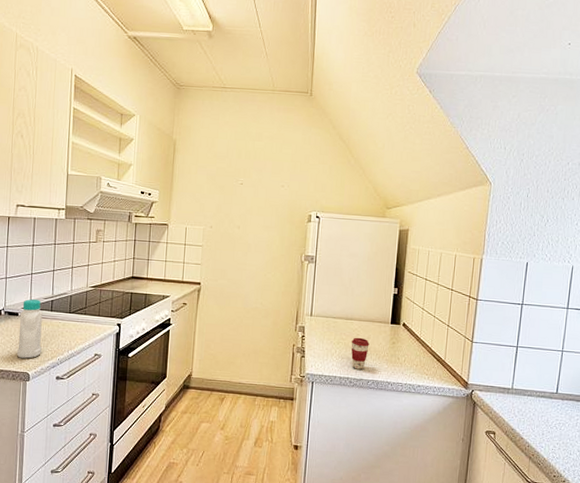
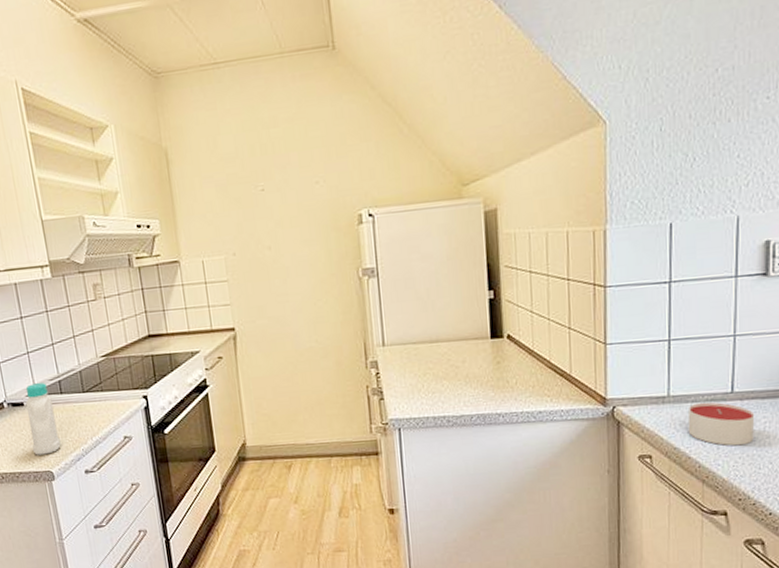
coffee cup: present [351,337,370,370] -> none [441,362,466,404]
candle: none [523,397,571,435] -> present [688,402,755,446]

